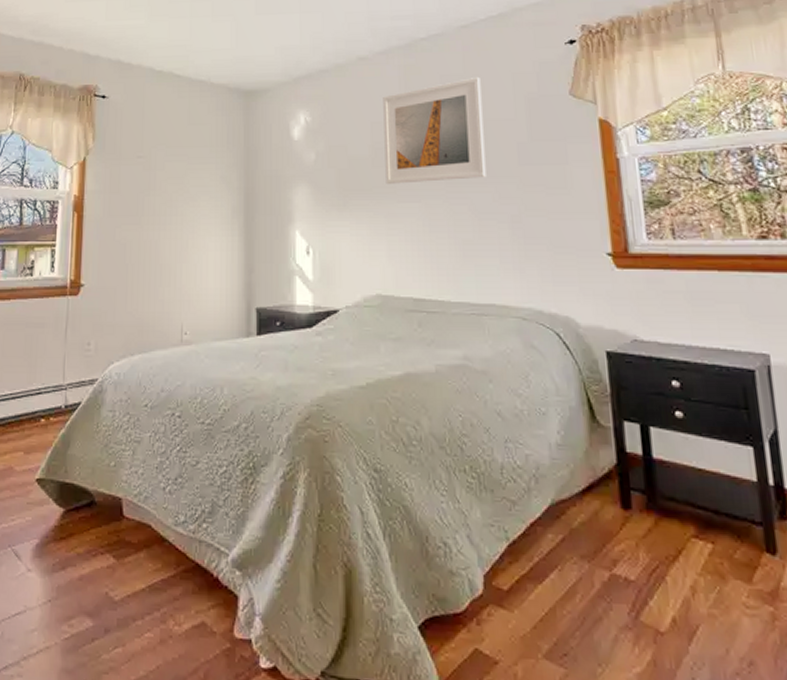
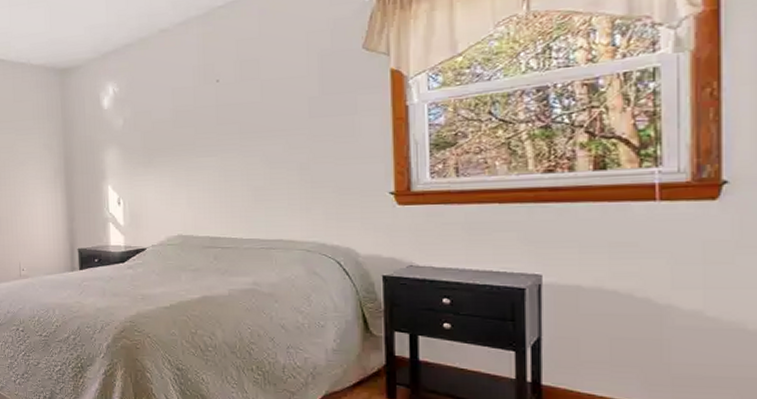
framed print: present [383,78,486,184] -> none [183,39,278,142]

